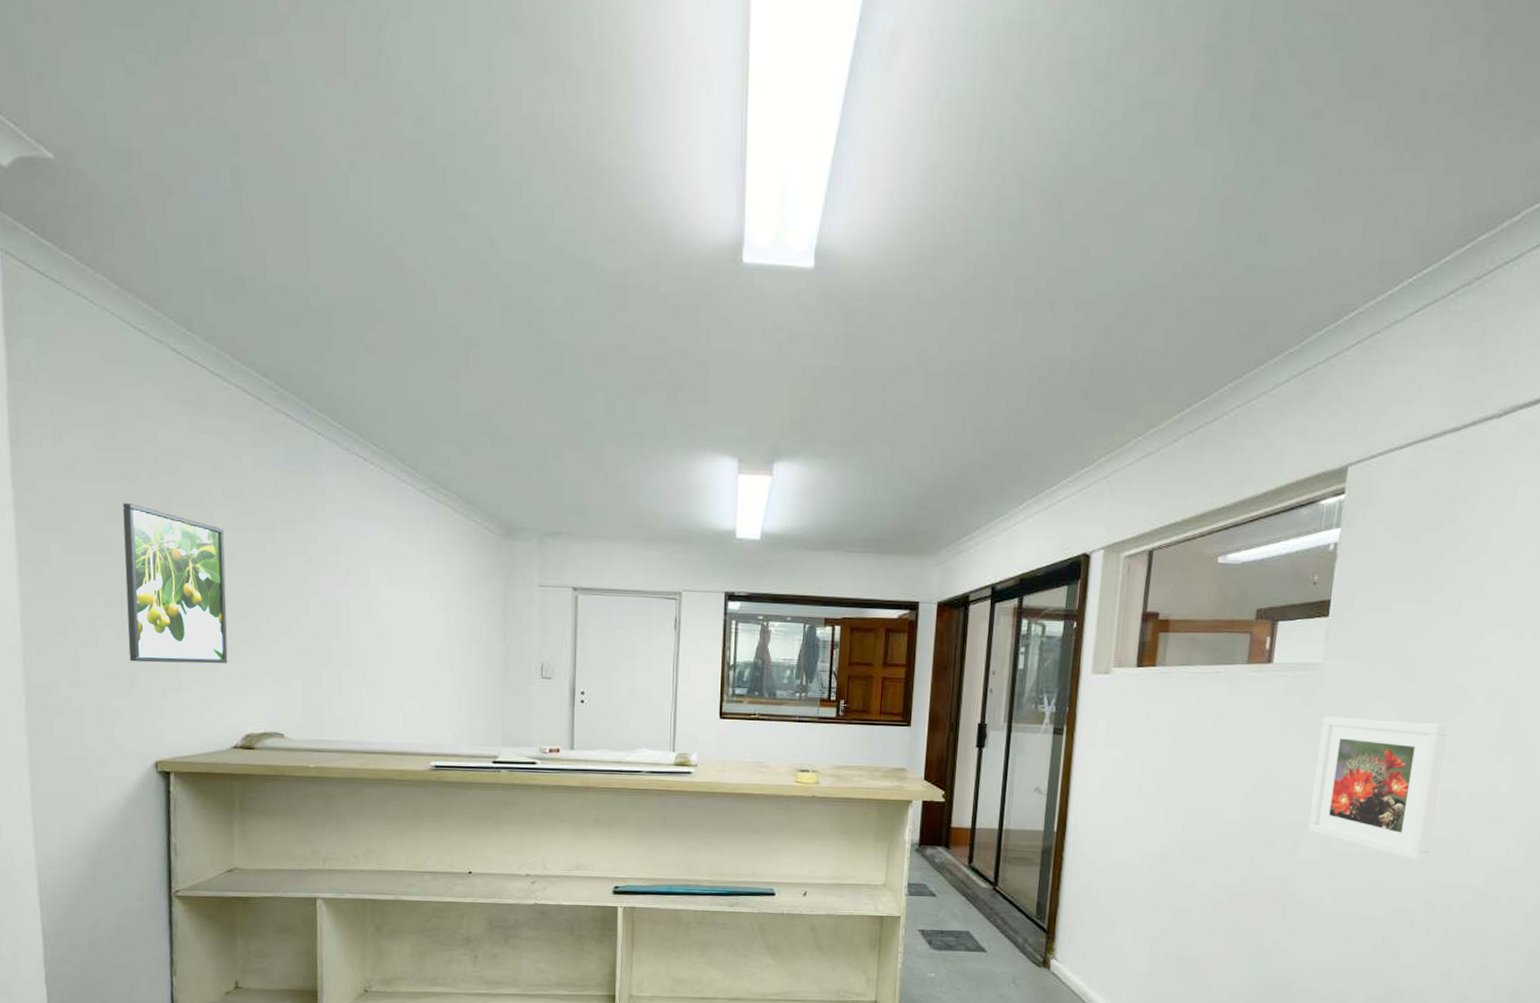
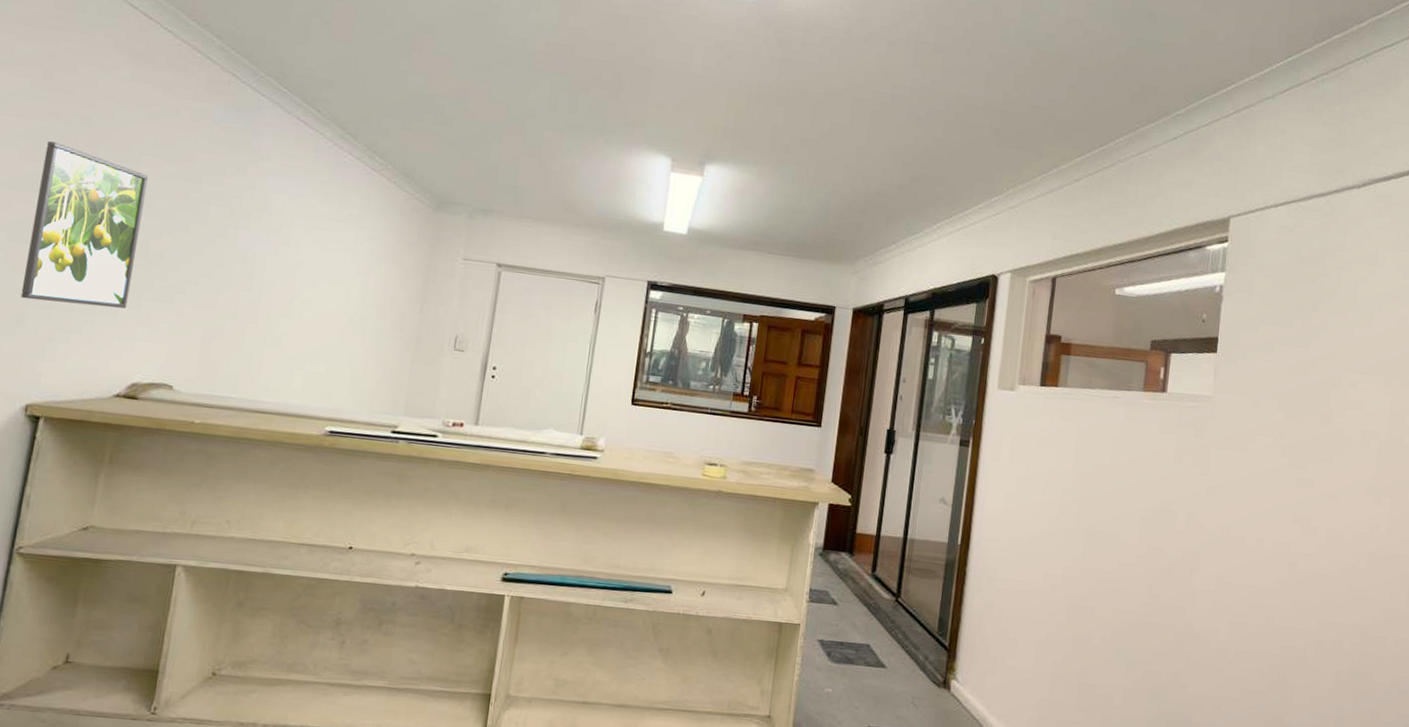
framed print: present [1308,716,1448,862] -> none [1203,447,1329,599]

